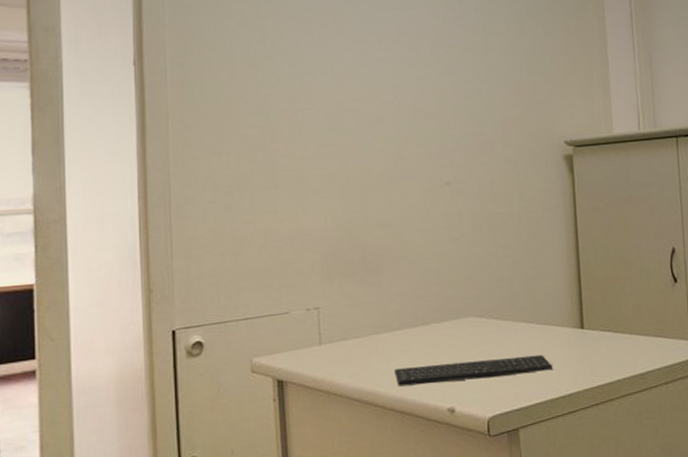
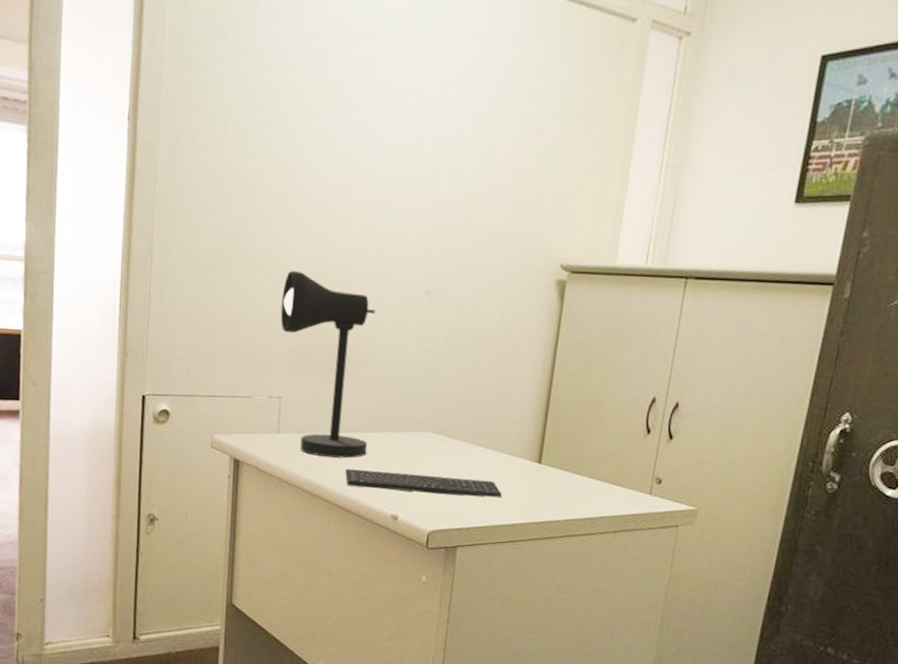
desk lamp: none [306,182,414,361] -> present [280,270,375,459]

